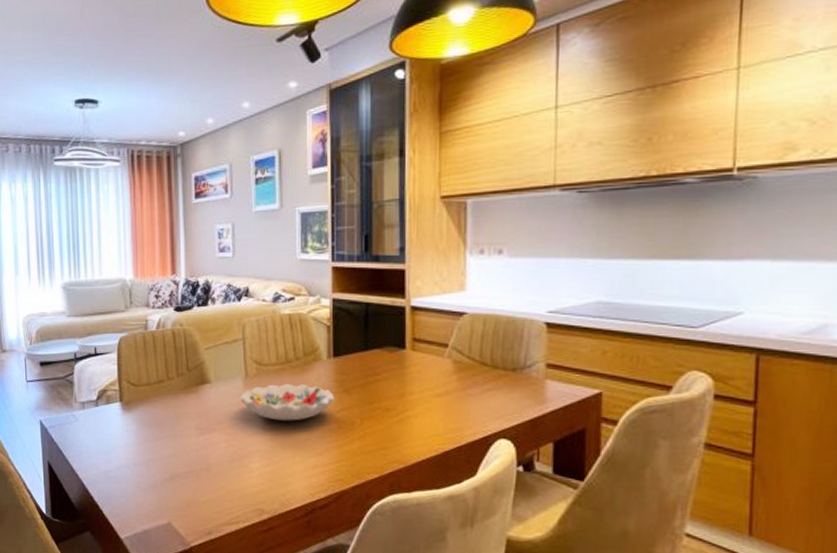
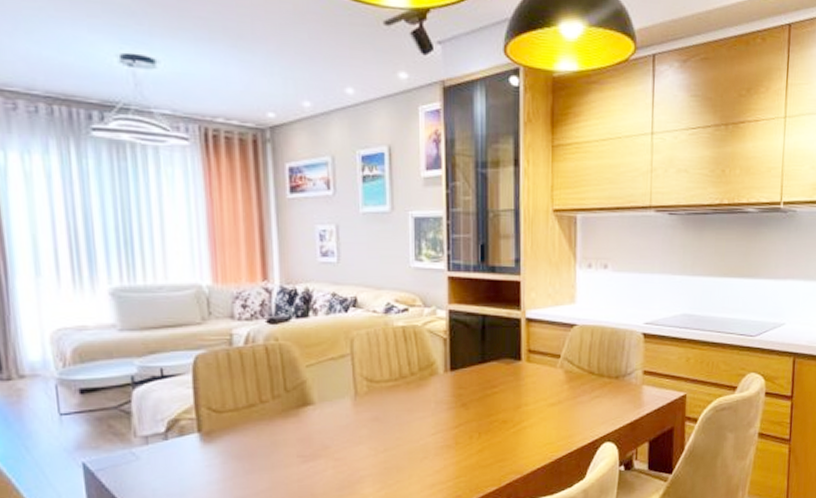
decorative bowl: present [240,383,335,421] -> none [349,400,452,441]

